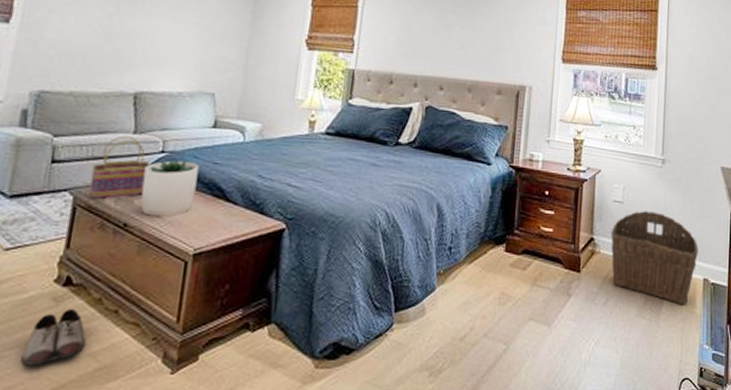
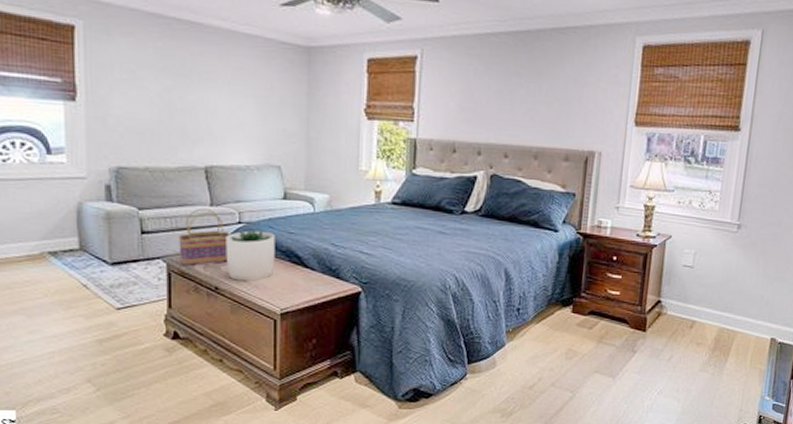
shoe: present [20,308,86,366] -> none [149,357,199,402]
wicker basket: present [611,211,698,304] -> none [677,275,769,361]

